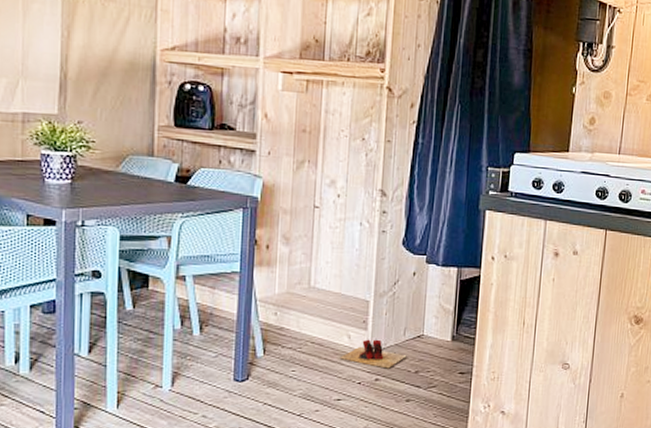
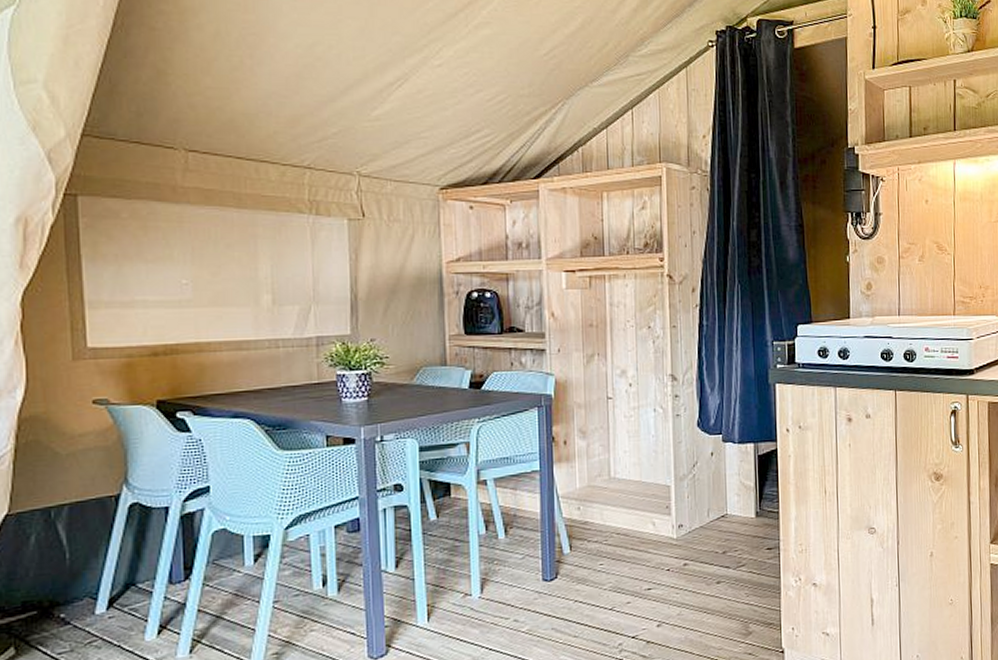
slippers: present [339,339,407,369] -> none [646,523,713,553]

